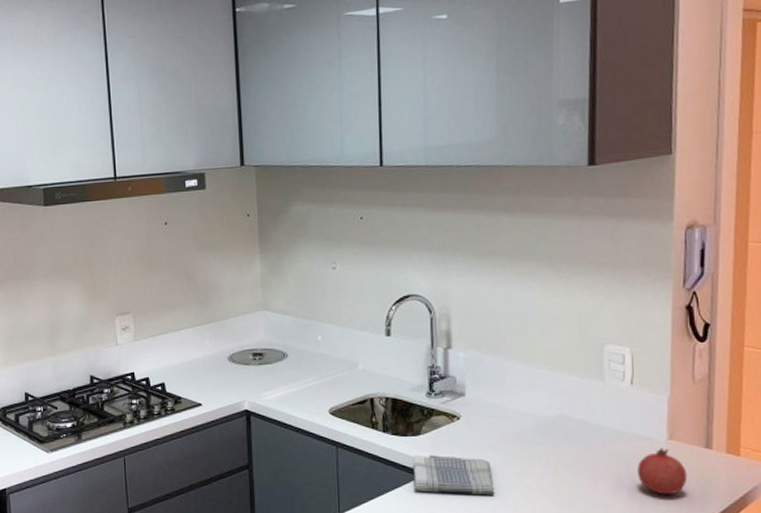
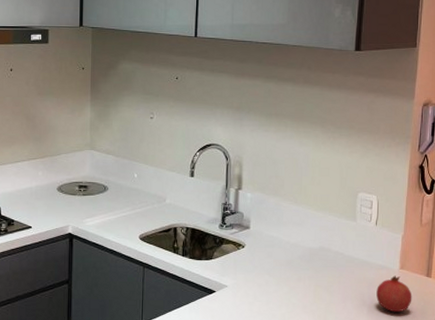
dish towel: present [413,454,495,495] -> none [204,275,268,310]

